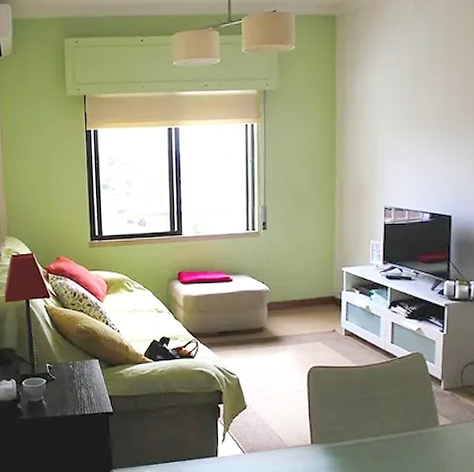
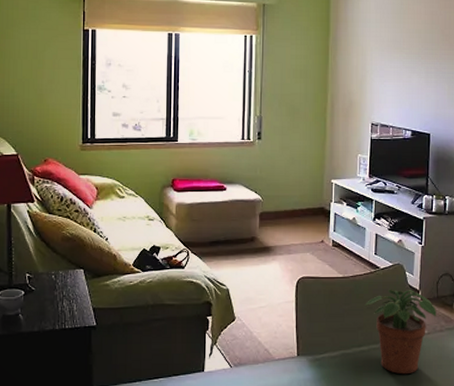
potted plant: none [381,378,461,465] -> present [365,289,437,375]

